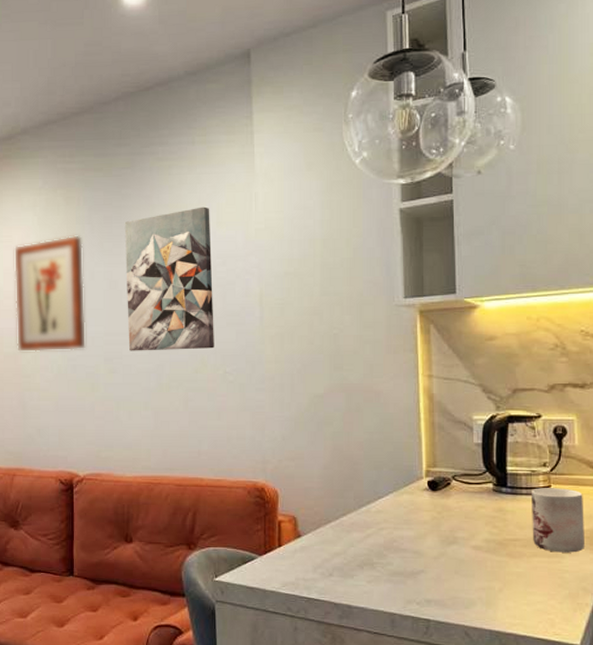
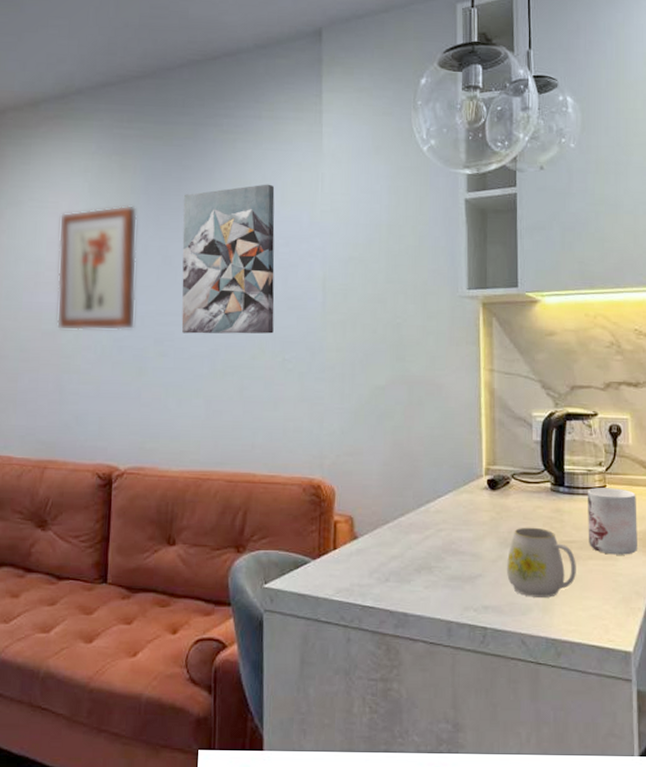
mug: none [448,526,520,593] -> present [506,527,576,598]

